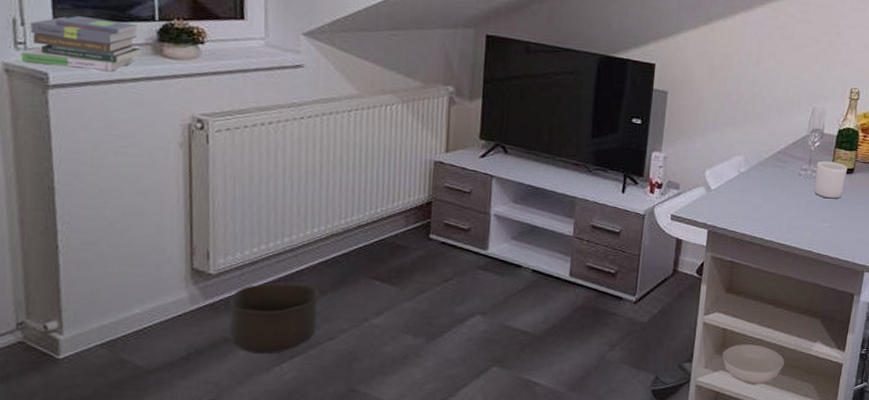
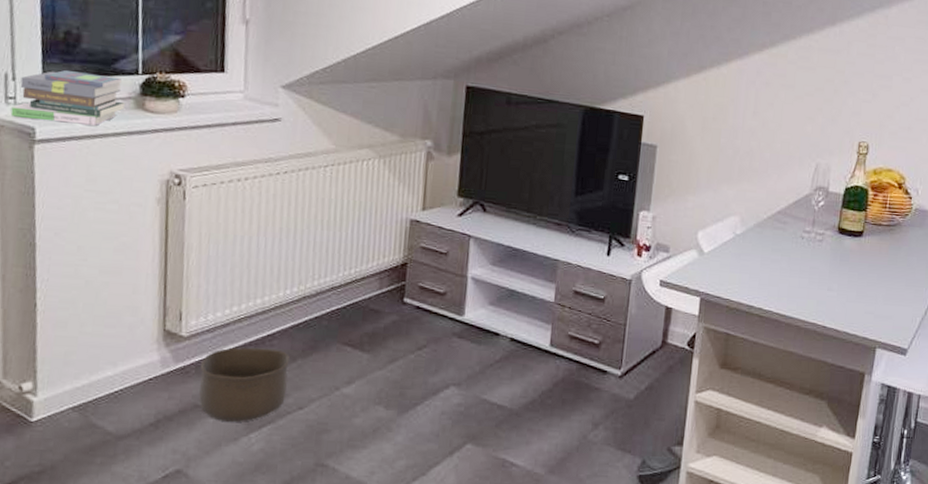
bowl: present [722,344,785,384] -> none [716,426,787,473]
mug: present [814,161,848,199] -> none [818,222,856,265]

